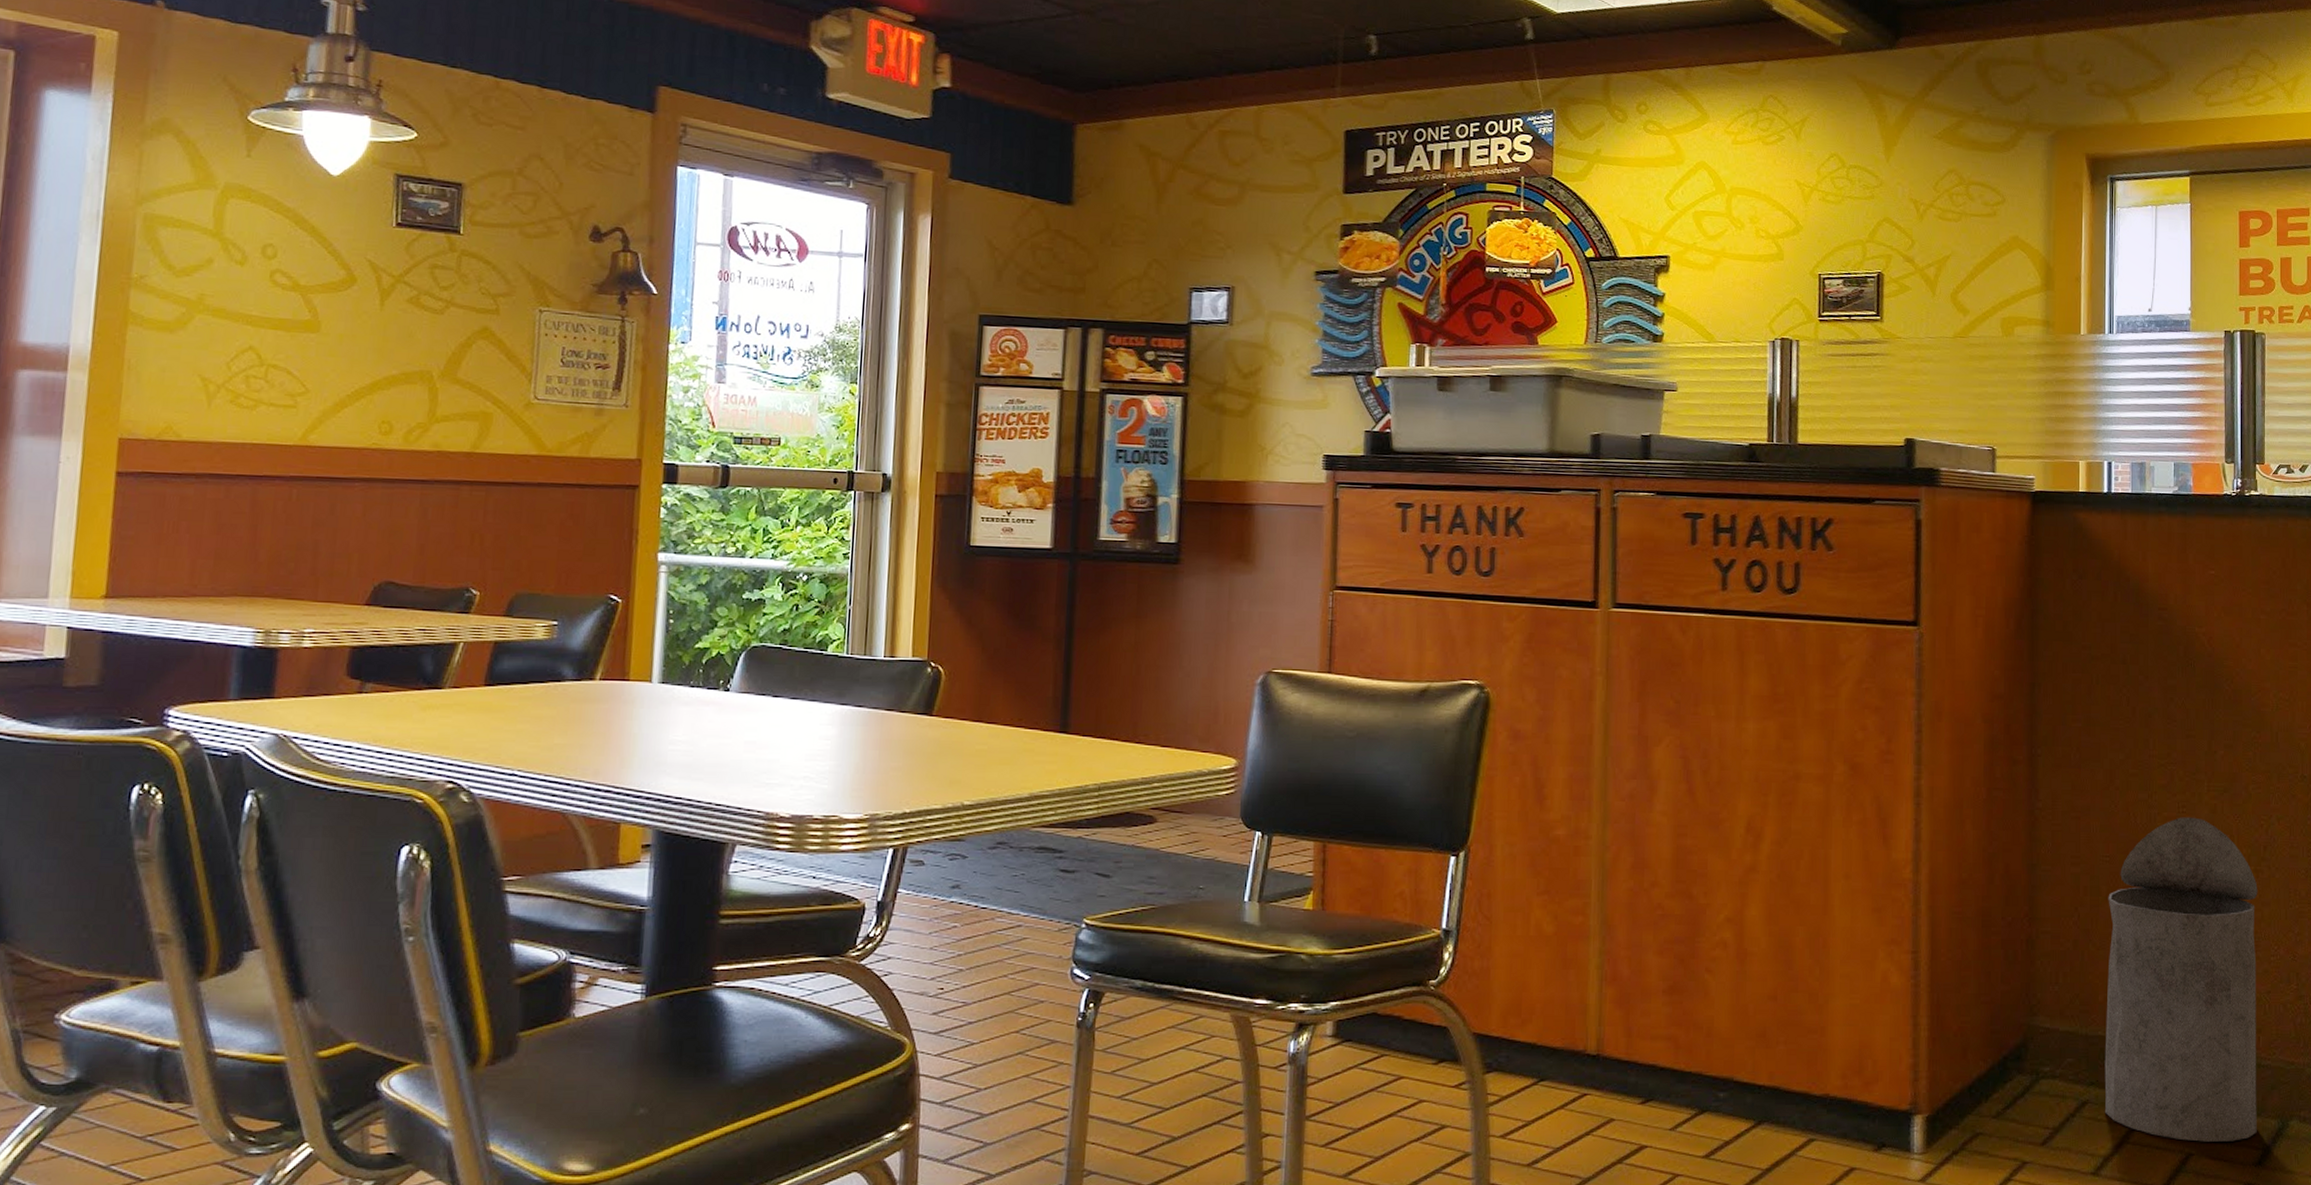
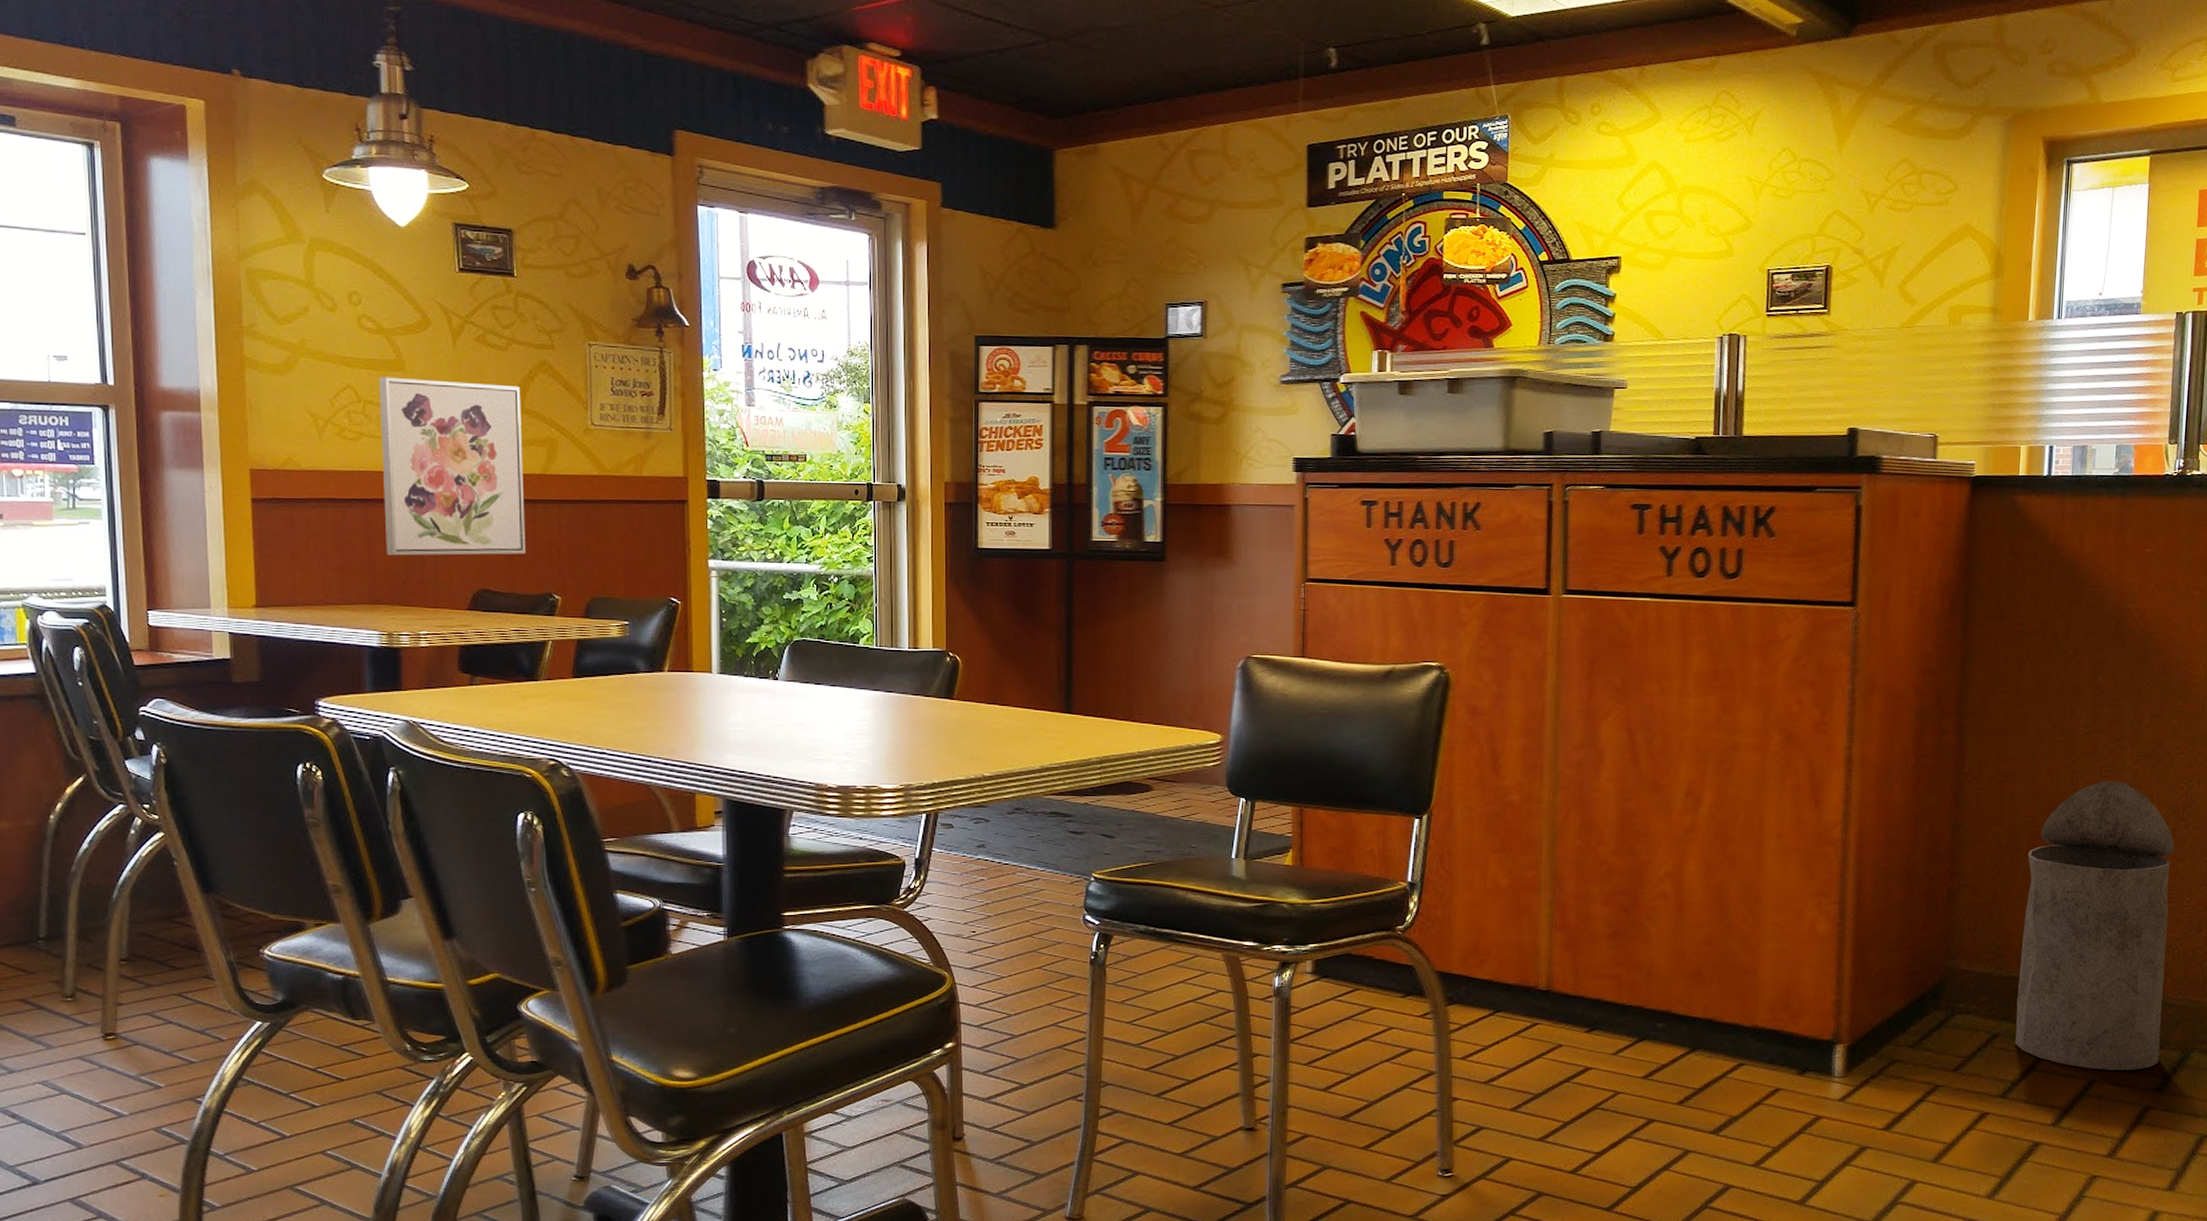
wall art: none [273,338,455,543] -> present [379,377,525,556]

